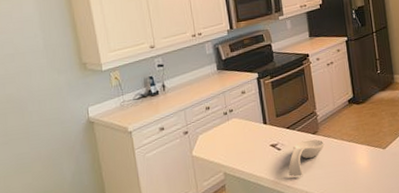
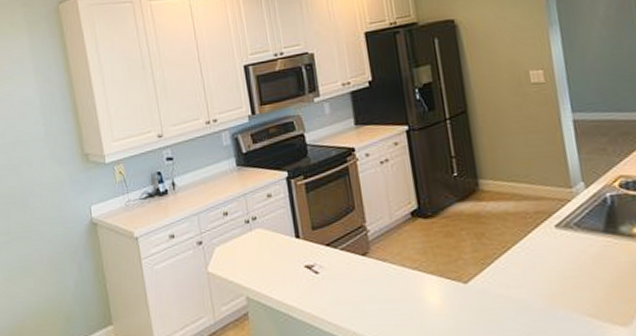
spoon rest: present [288,139,325,177] -> none [329,262,378,311]

